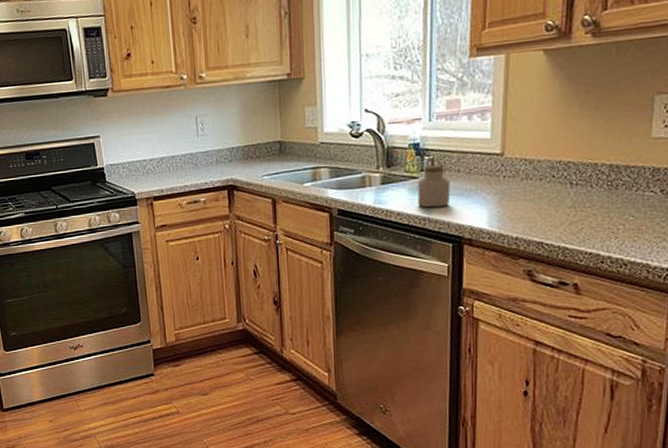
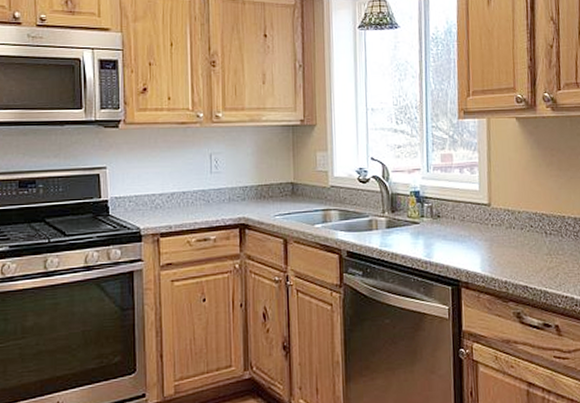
jar: present [417,165,451,208] -> none [419,212,448,252]

